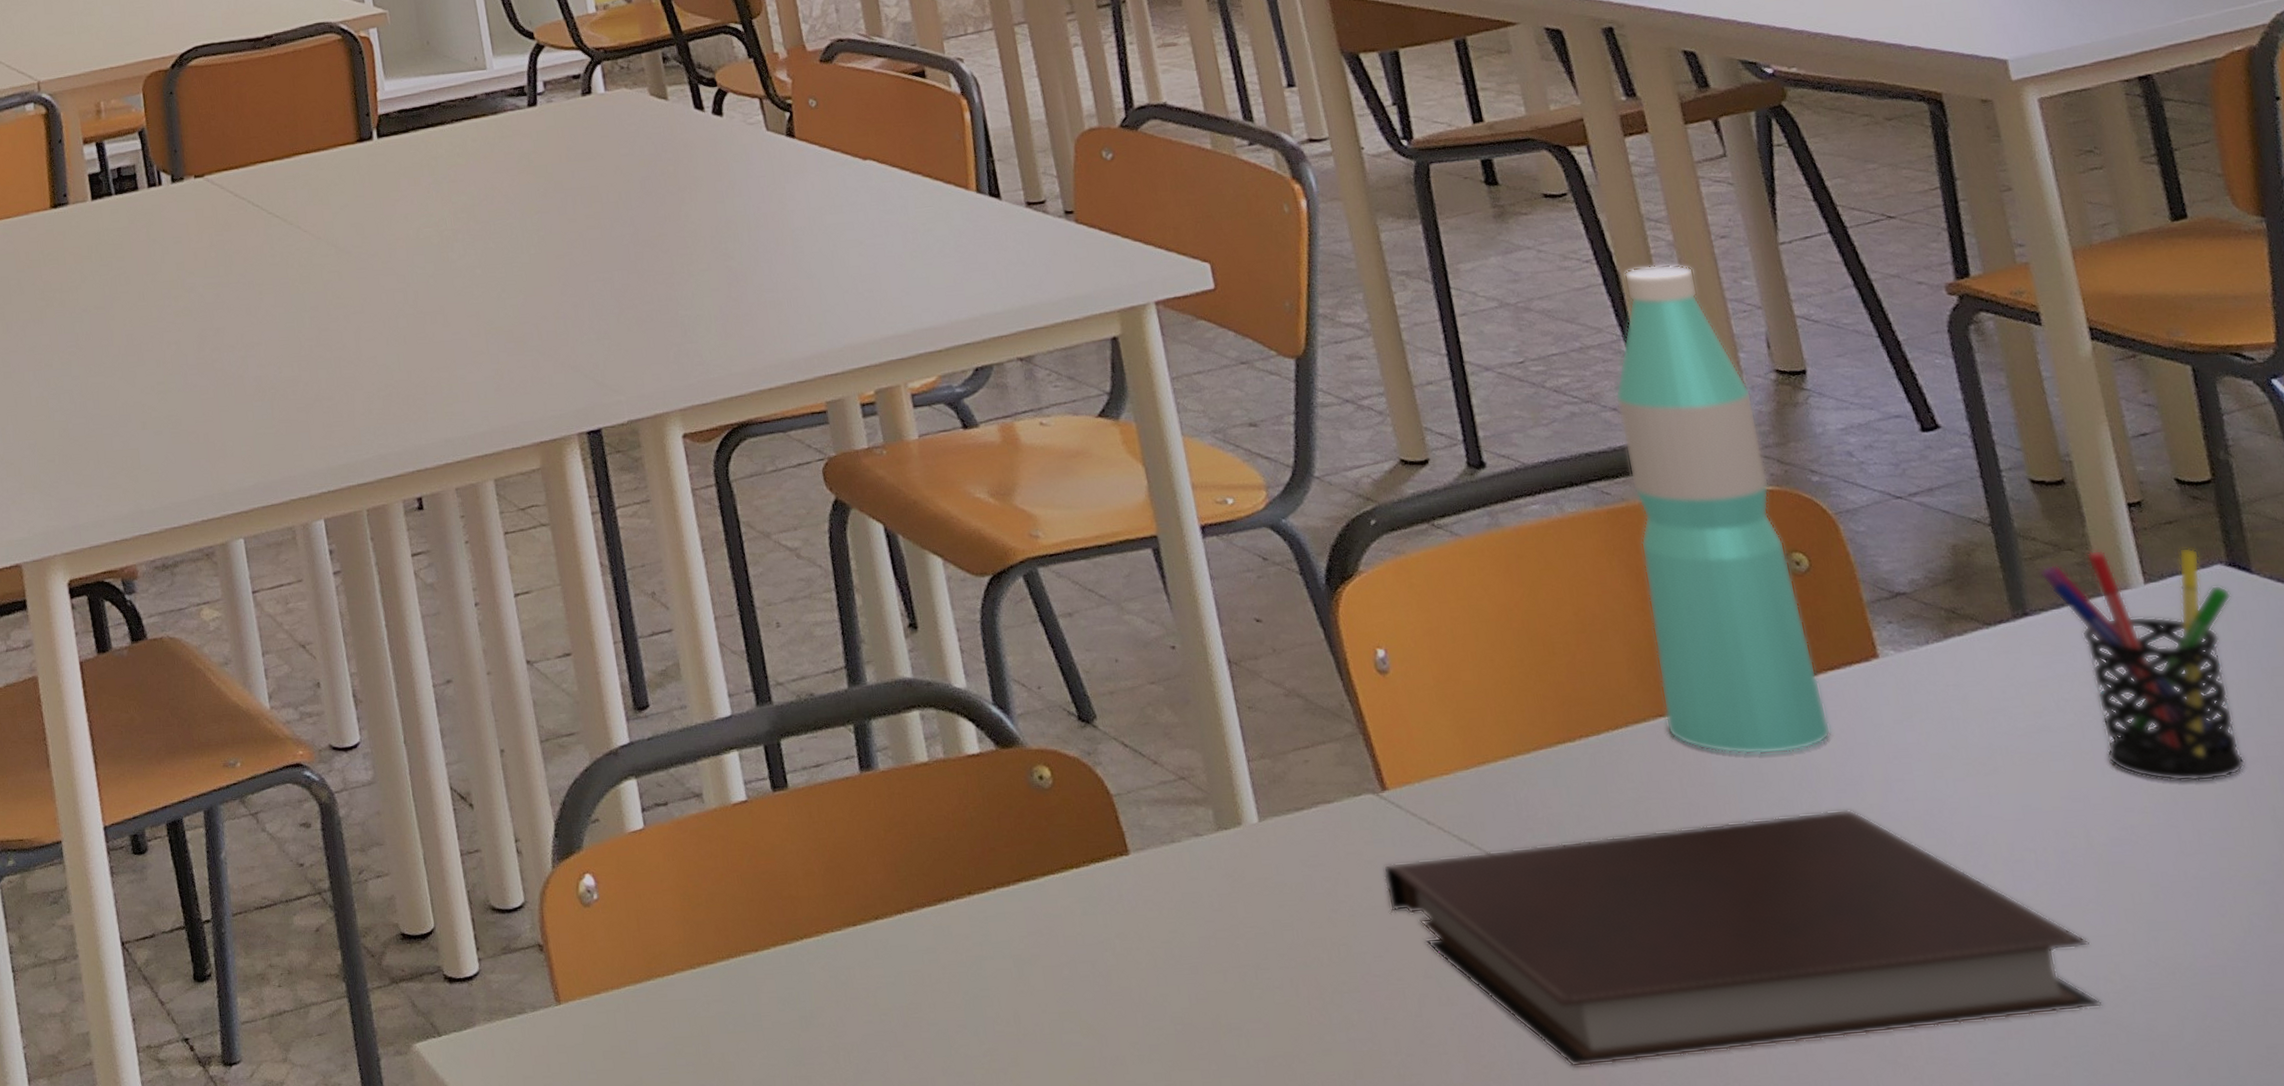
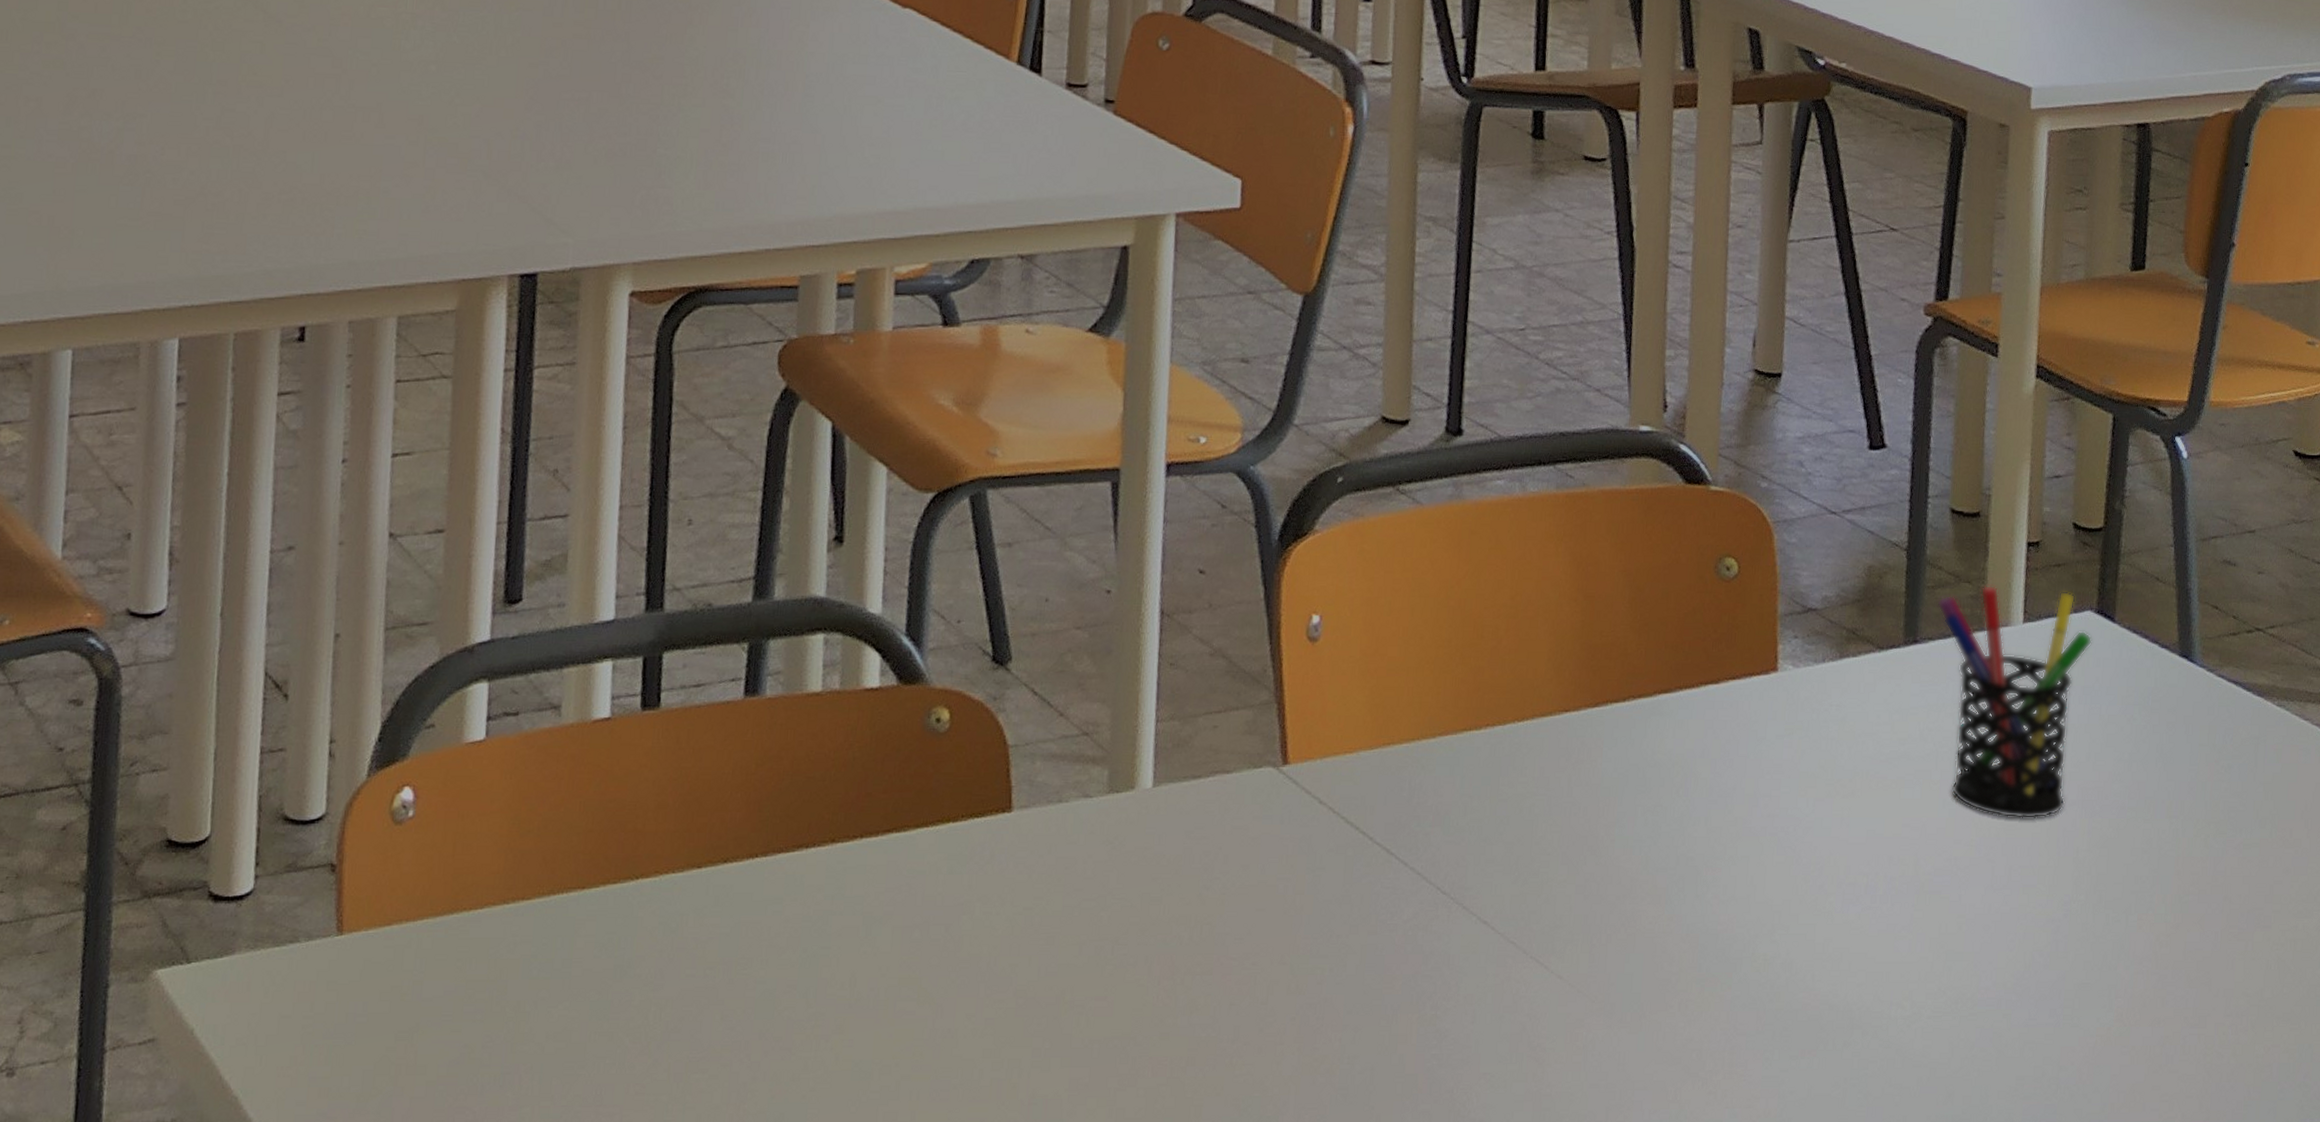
notebook: present [1383,809,2103,1068] -> none [1262,820,1893,1065]
water bottle: present [1615,264,1831,755] -> none [1569,246,1727,759]

